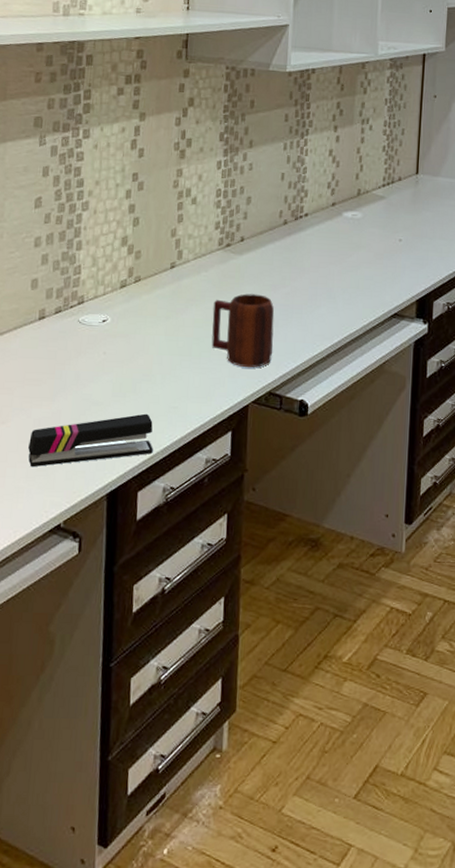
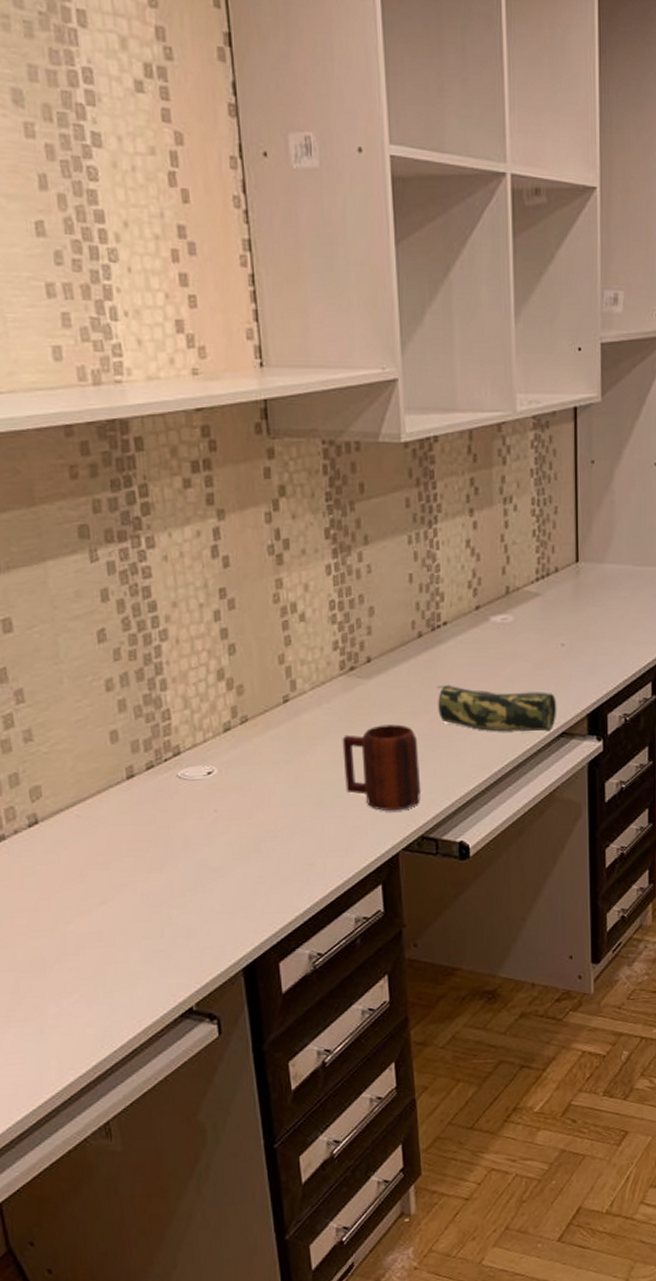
stapler: present [28,413,153,468] -> none [139,875,291,949]
pencil case: none [294,265,392,312] -> present [437,684,557,732]

